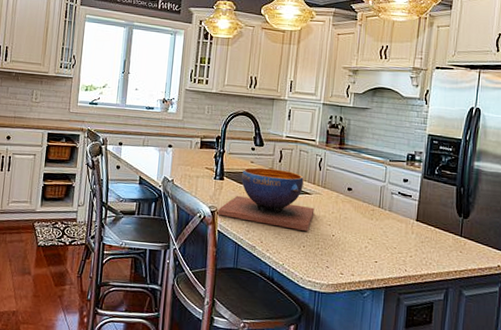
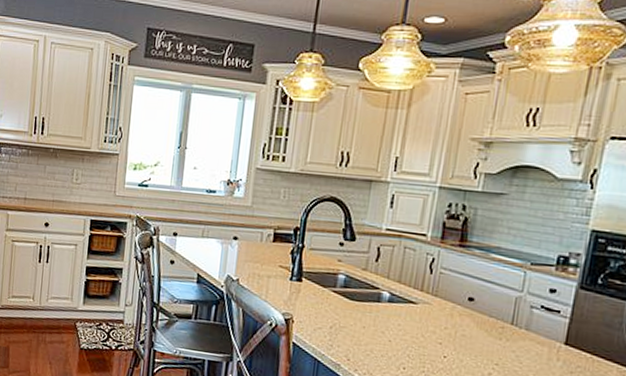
decorative bowl: present [218,167,315,231] -> none [293,267,421,349]

